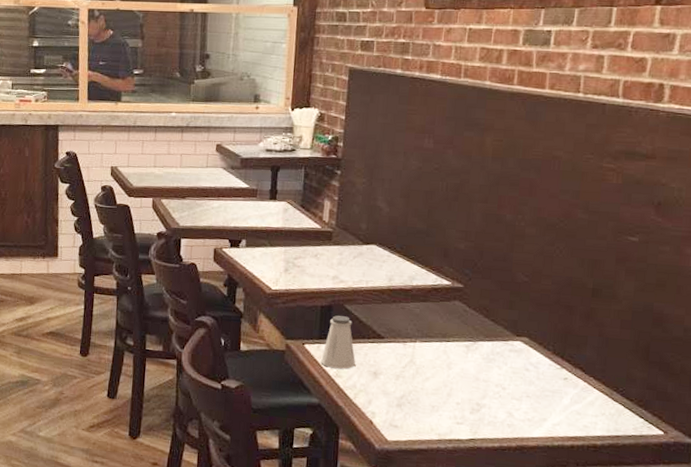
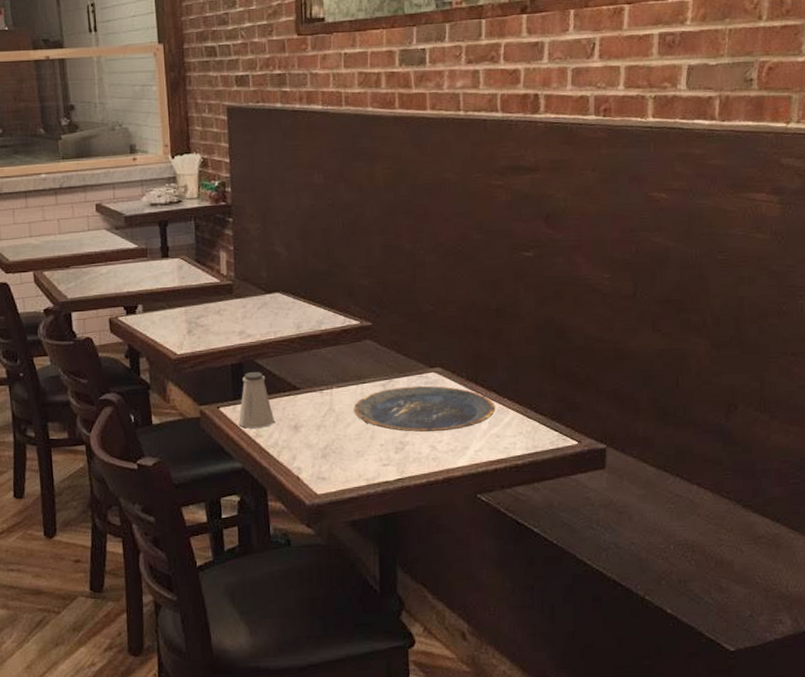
plate: none [434,350,580,400] -> present [353,385,496,432]

